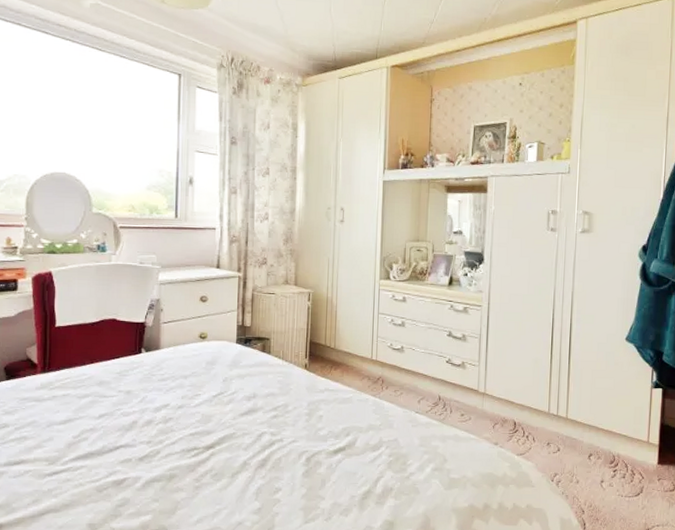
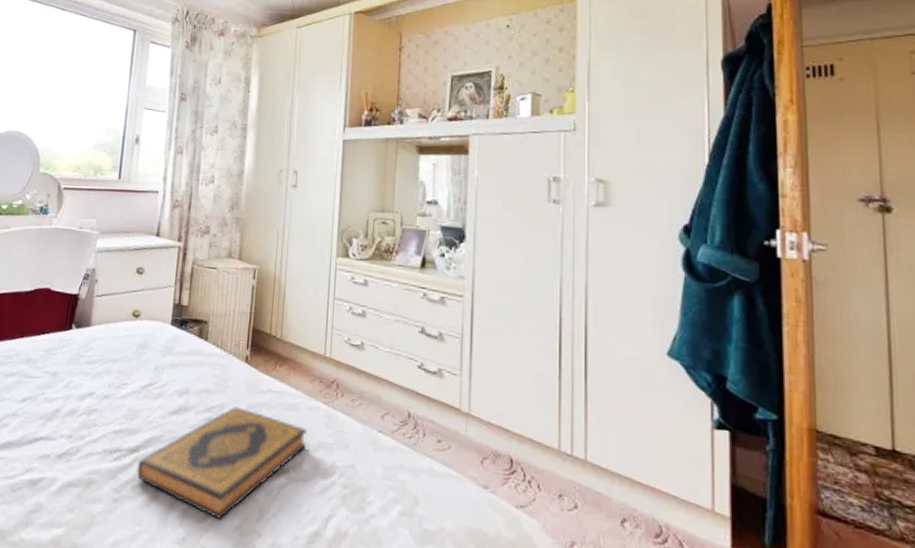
hardback book: none [214,405,358,491] -> present [136,406,307,519]

